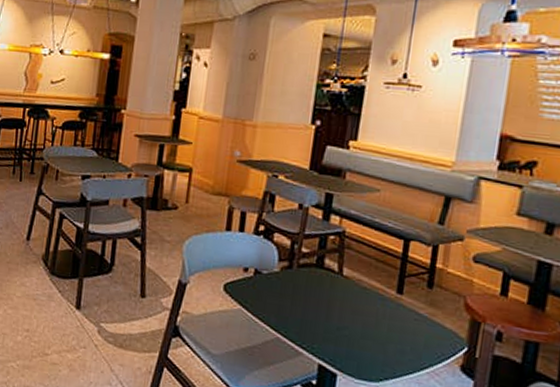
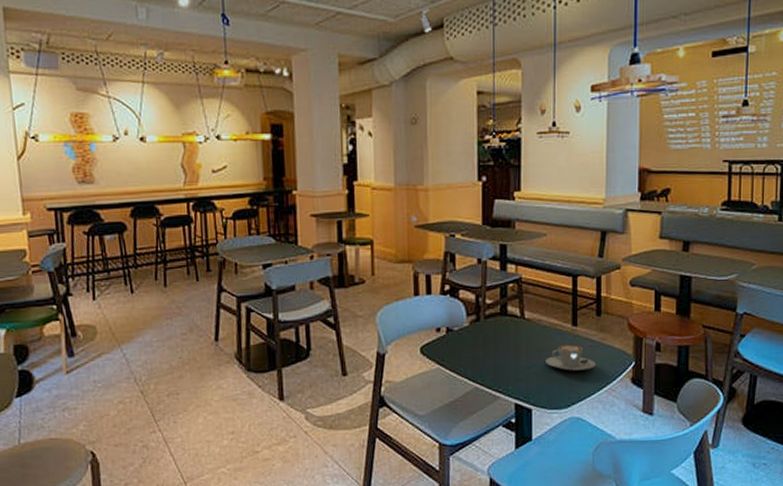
coffee cup: none [360,311,420,345] -> present [546,345,596,371]

